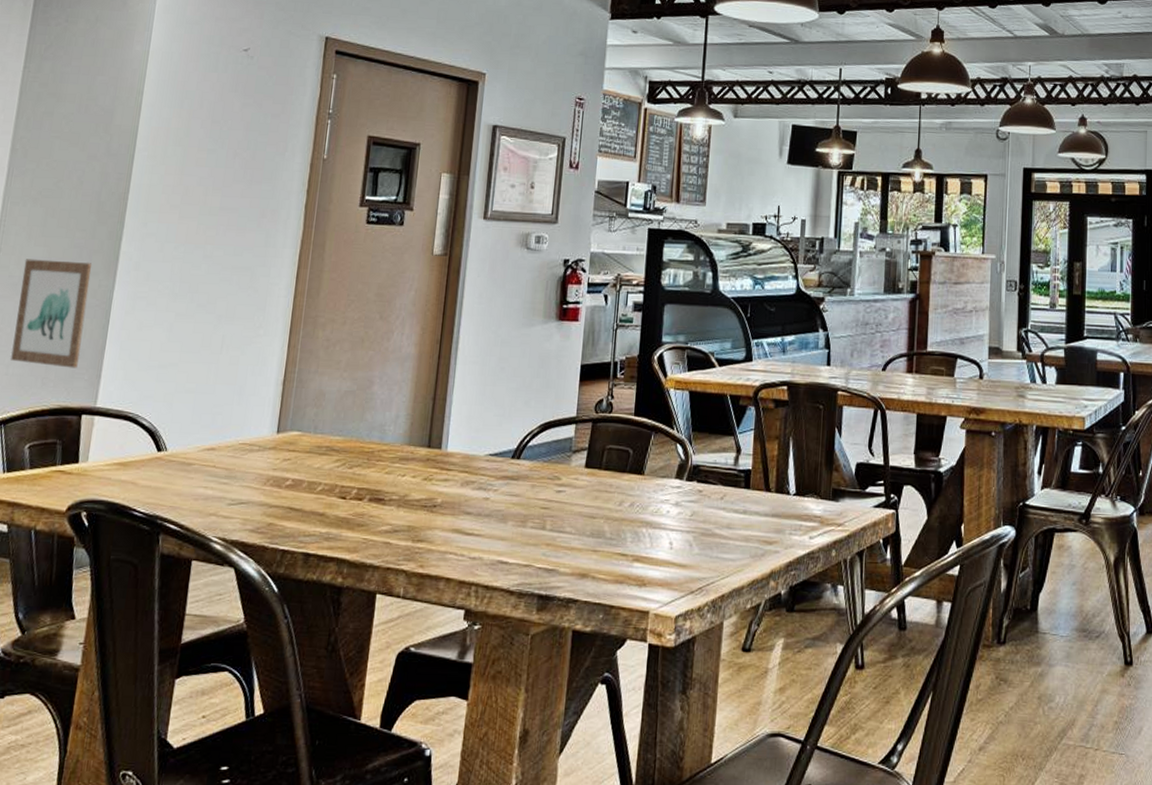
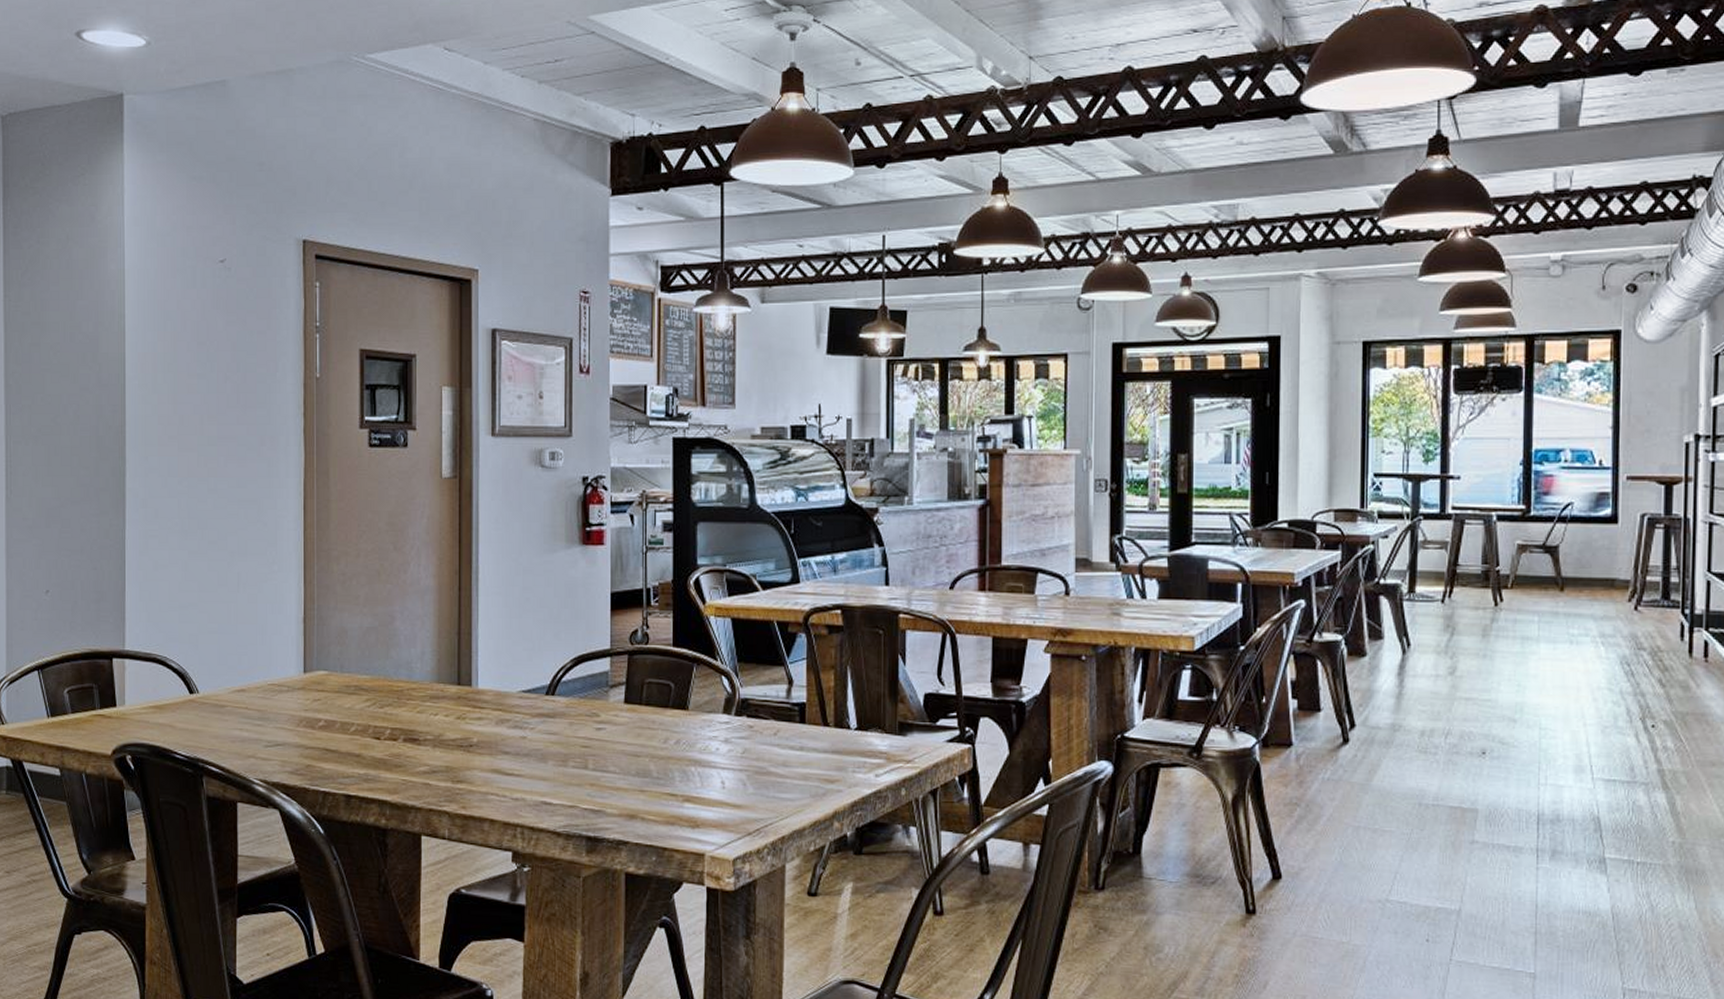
wall art: present [11,259,92,369] -> none [36,500,101,611]

